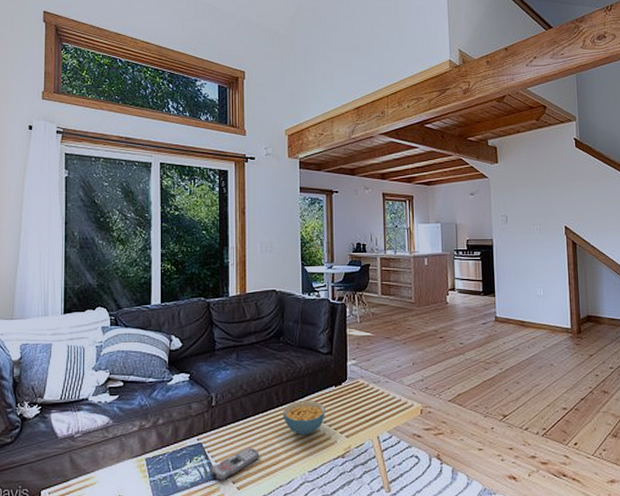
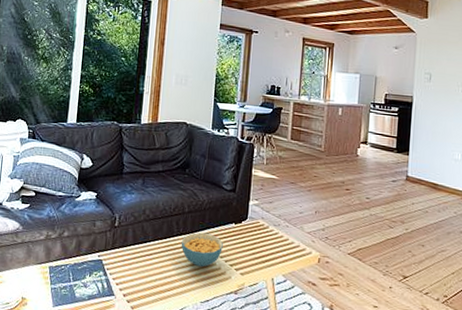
remote control: present [210,448,260,482] -> none [107,271,156,299]

